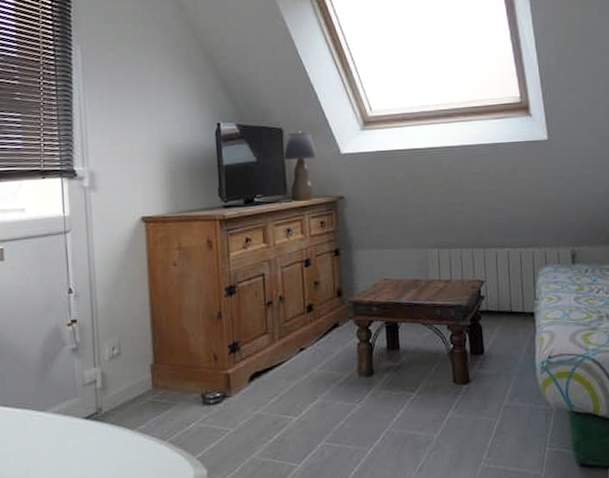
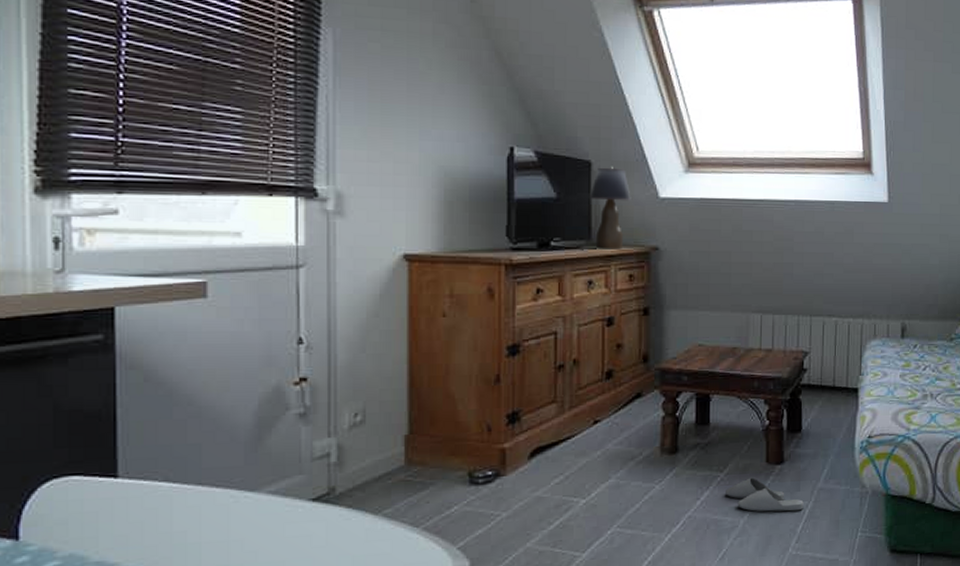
slippers: none [419,396,492,428] -> present [726,477,804,512]

